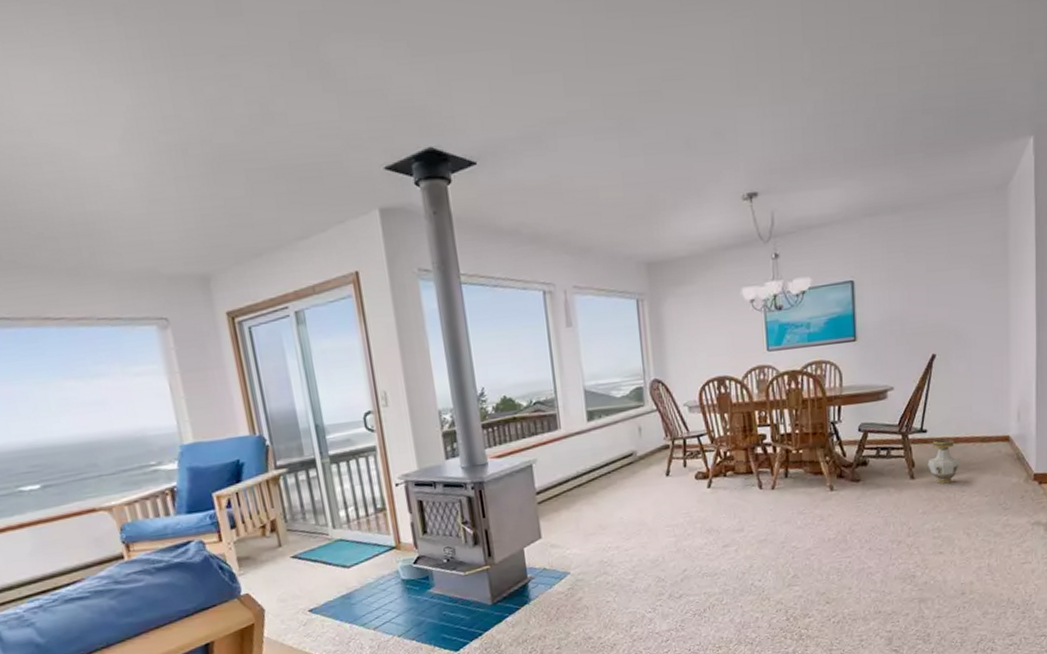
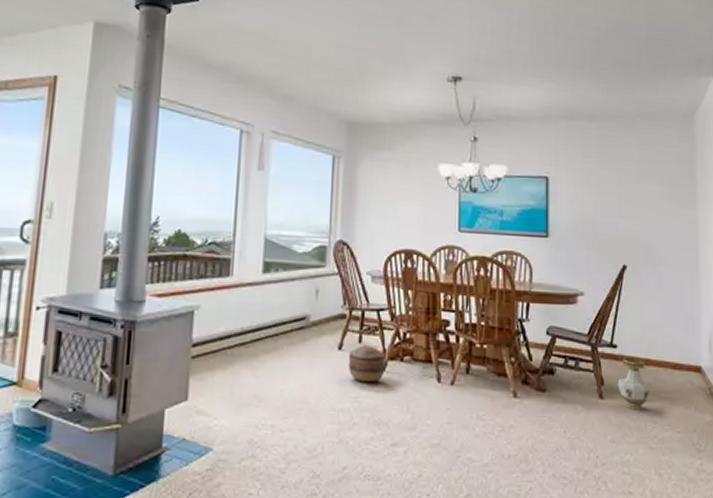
basket: none [677,468,711,500] -> present [349,345,386,383]

